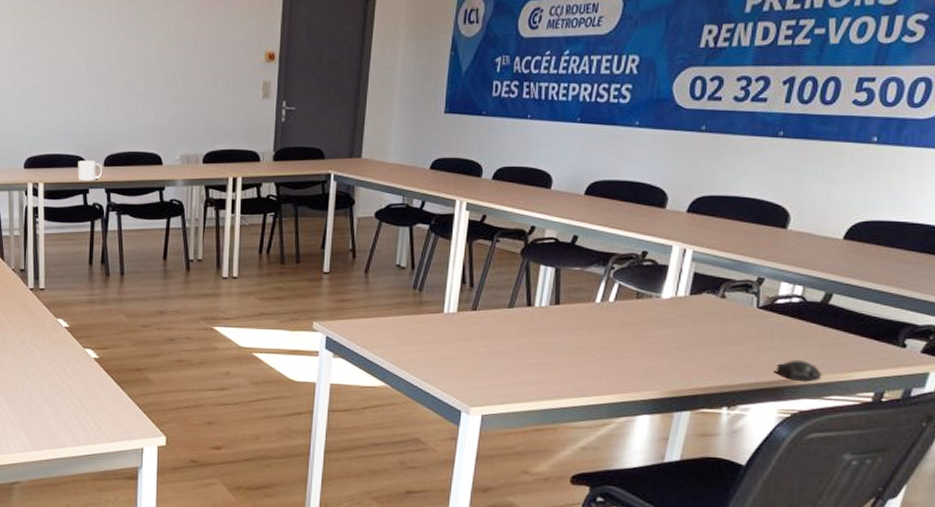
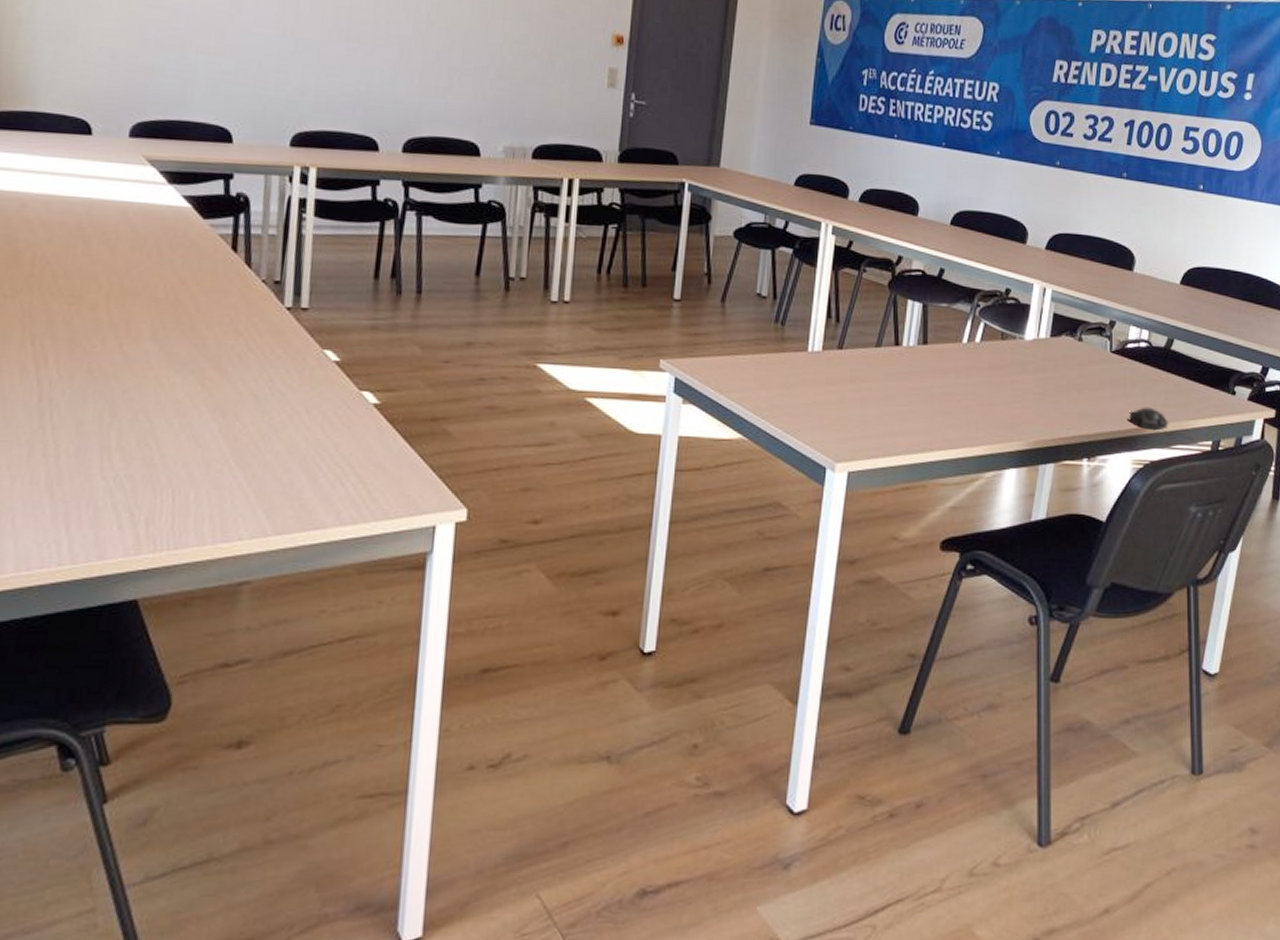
mug: present [77,161,103,181] -> none [365,142,401,170]

